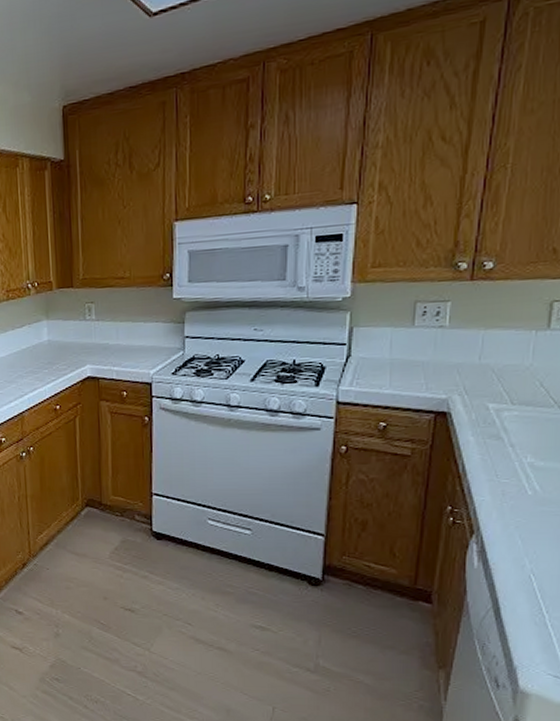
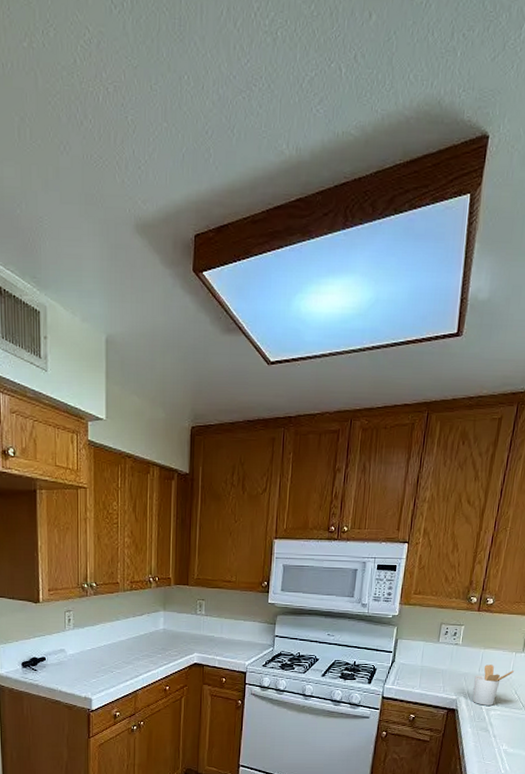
utensil holder: none [472,349,536,405] -> present [472,665,514,706]

